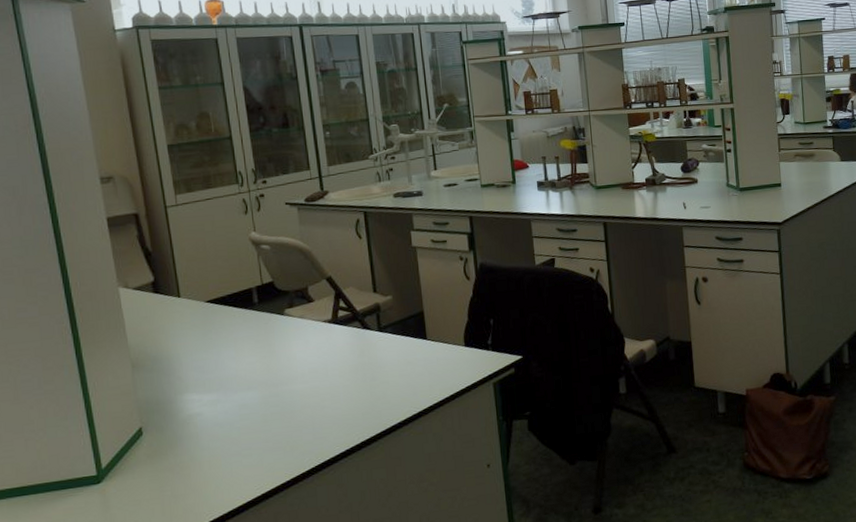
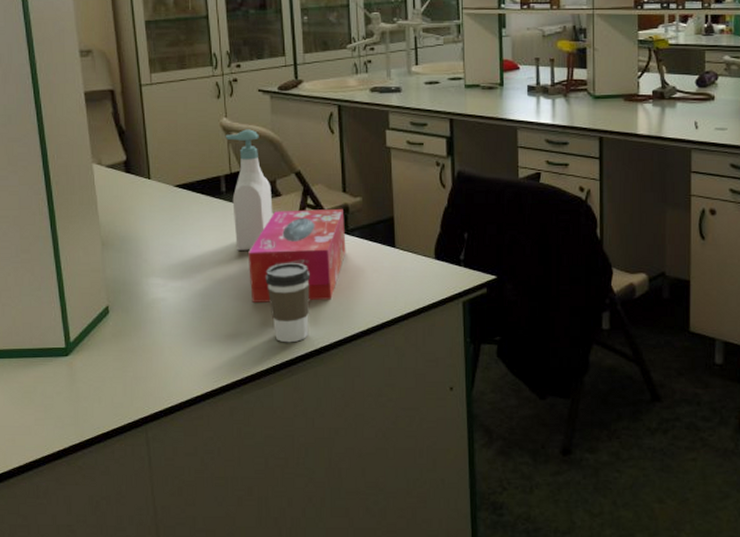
soap bottle: none [254,241,307,358] -> present [225,129,273,250]
tissue box: none [284,307,381,407] -> present [248,208,346,302]
coffee cup: none [302,363,349,442] -> present [265,262,311,343]

